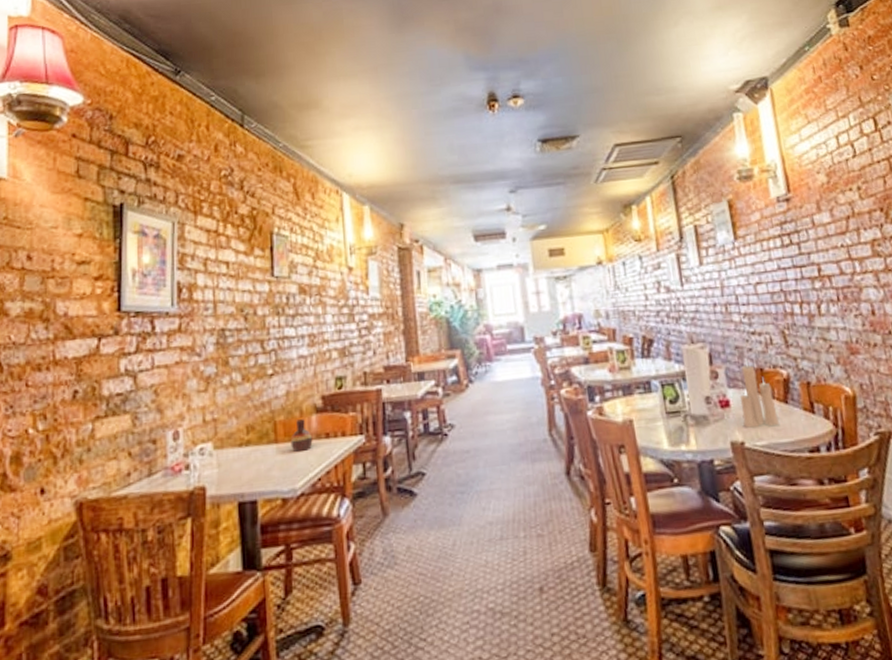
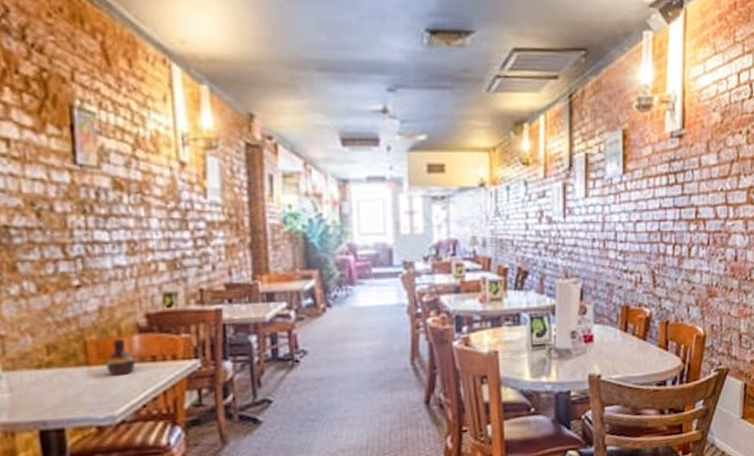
candle: present [739,359,779,428] -> none [603,296,635,362]

